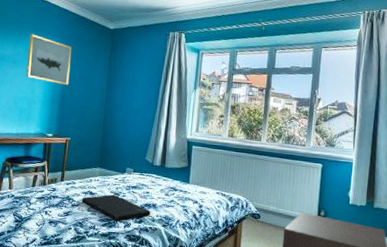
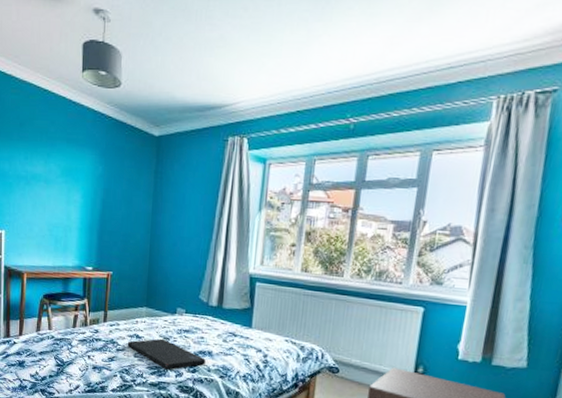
wall art: present [26,34,72,85] -> none [60,146,111,208]

